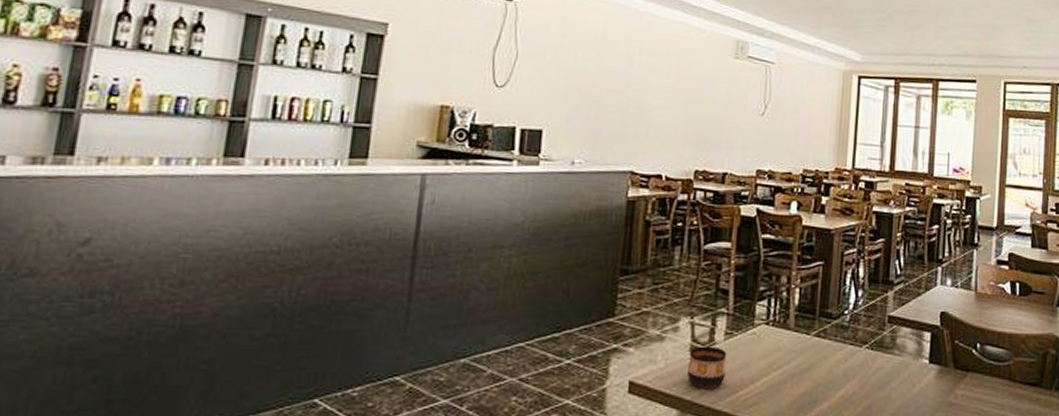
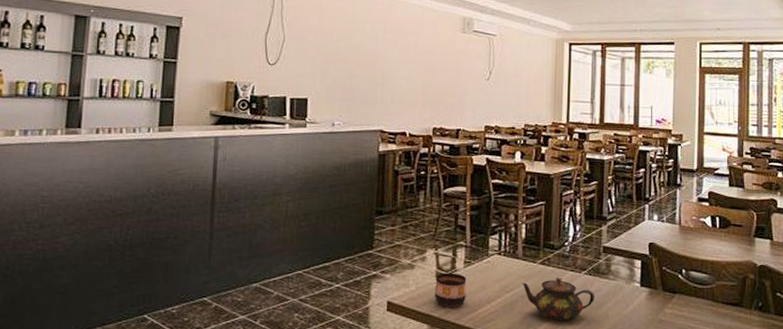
teapot: none [792,351,876,405] -> present [522,276,594,322]

